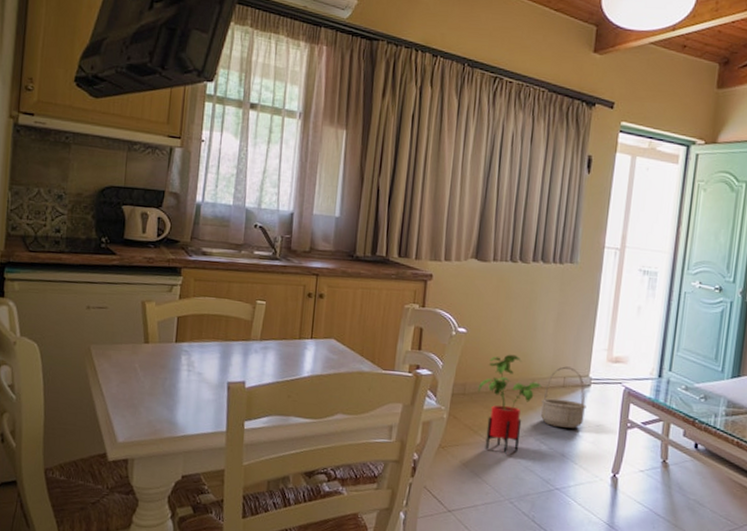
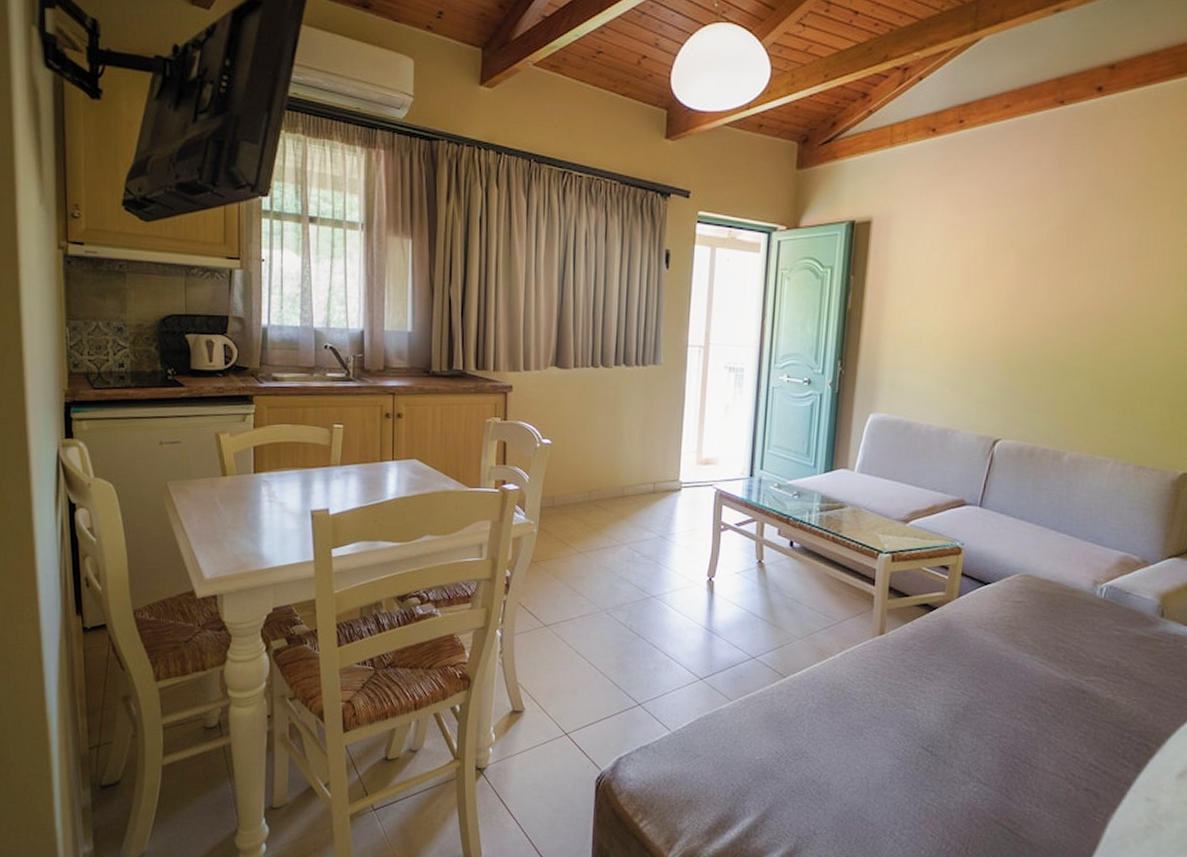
house plant: present [477,354,543,454] -> none [566,463,633,565]
basket: present [541,366,586,429] -> none [632,472,678,534]

